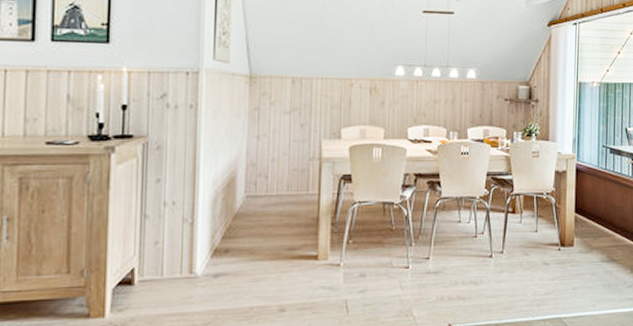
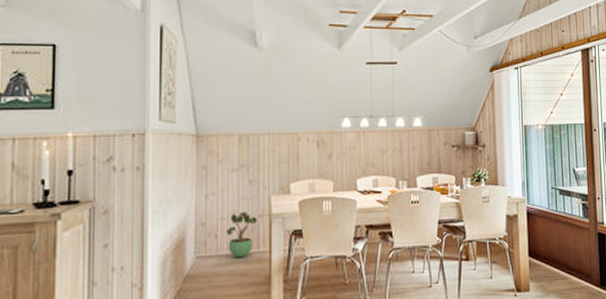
potted plant: none [277,153,307,199] -> present [226,211,257,258]

